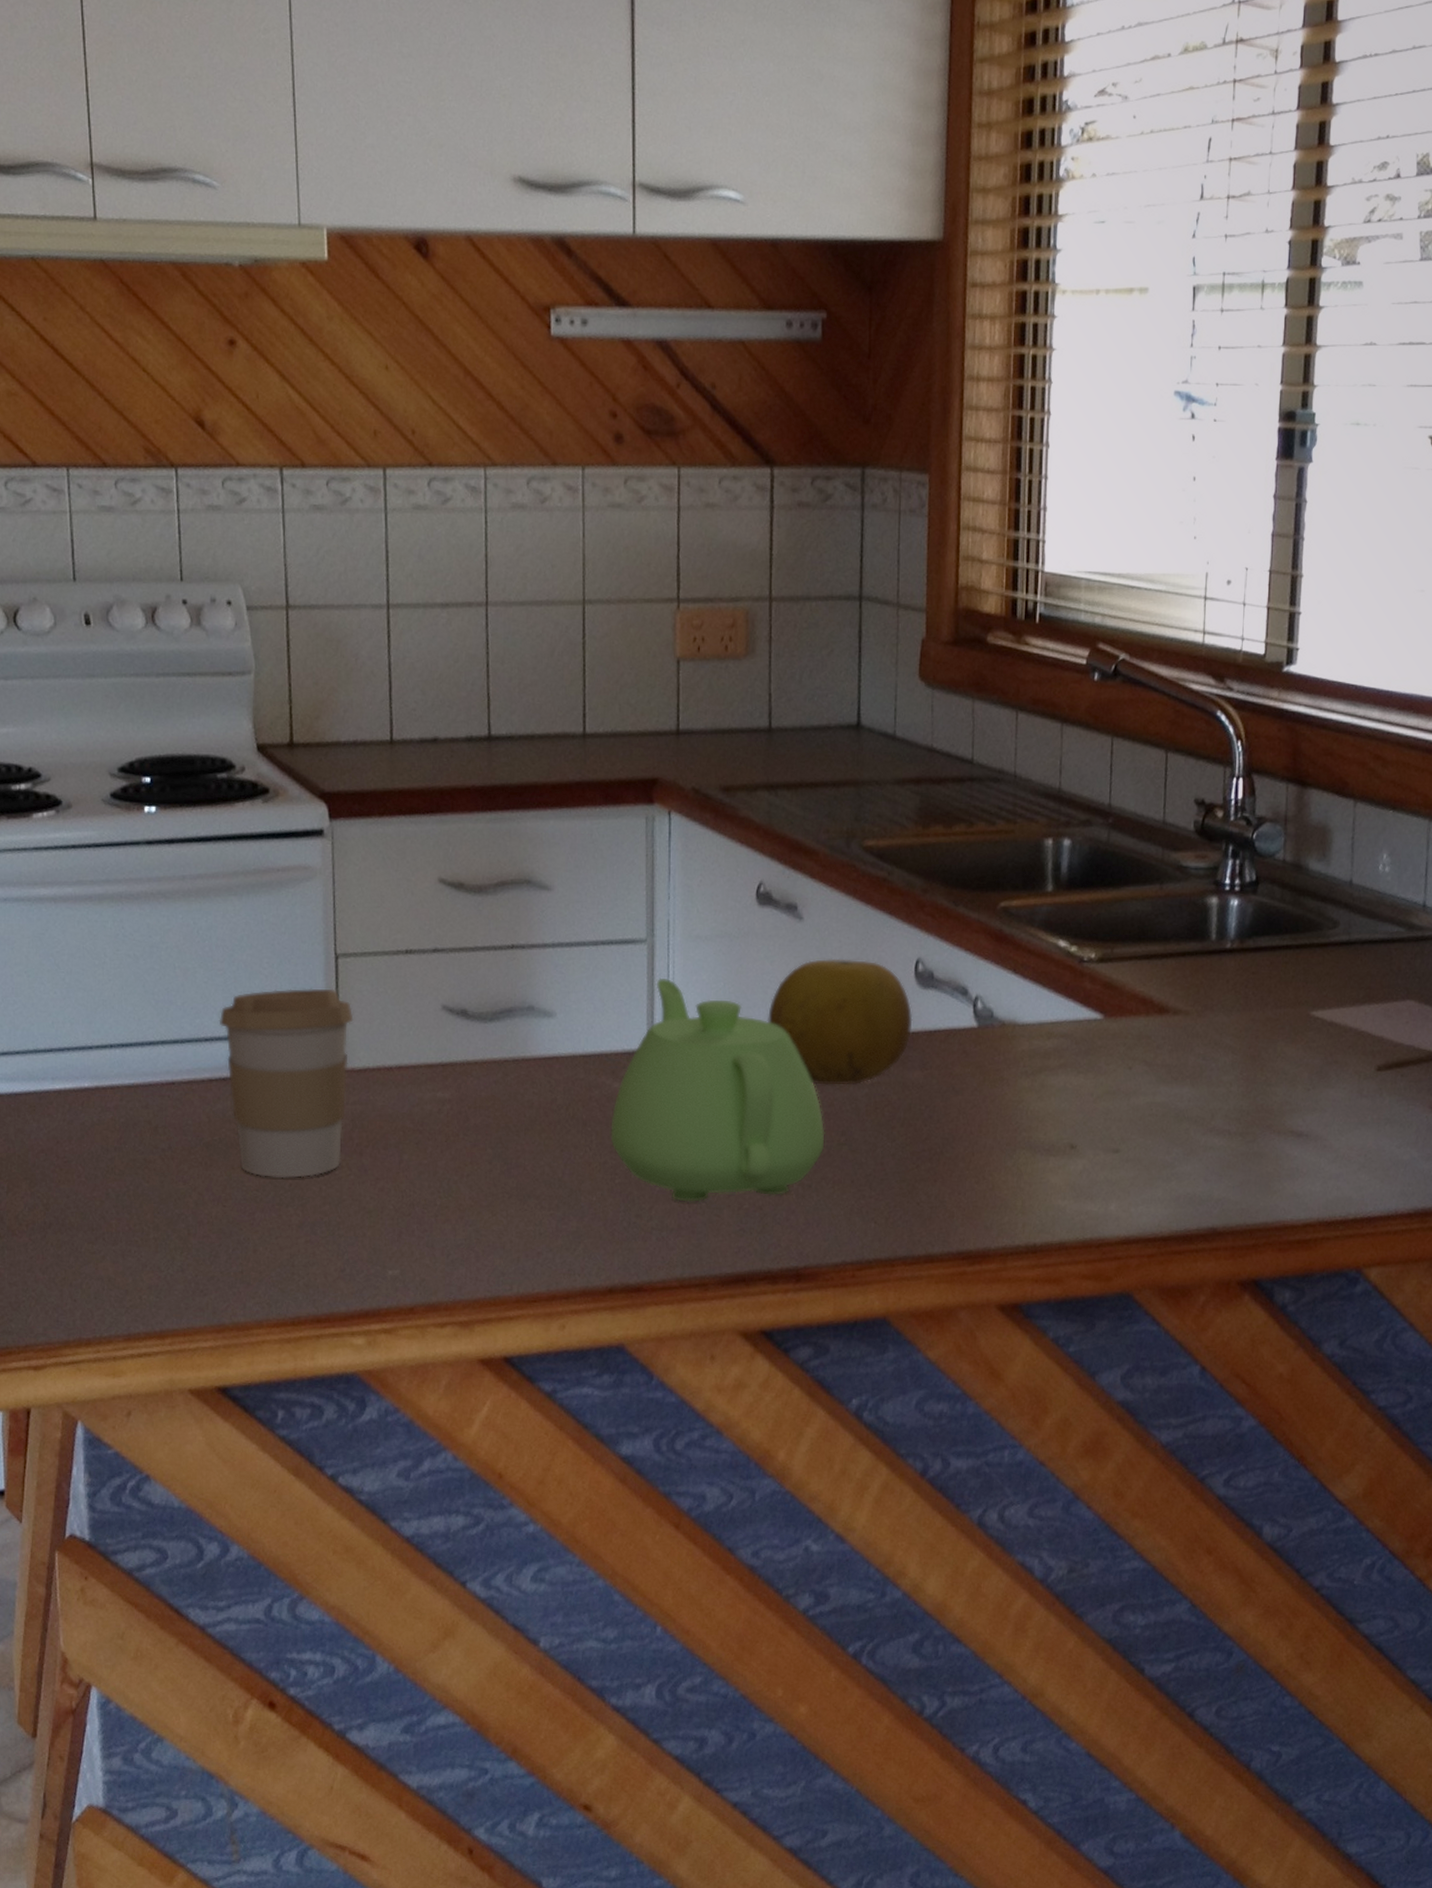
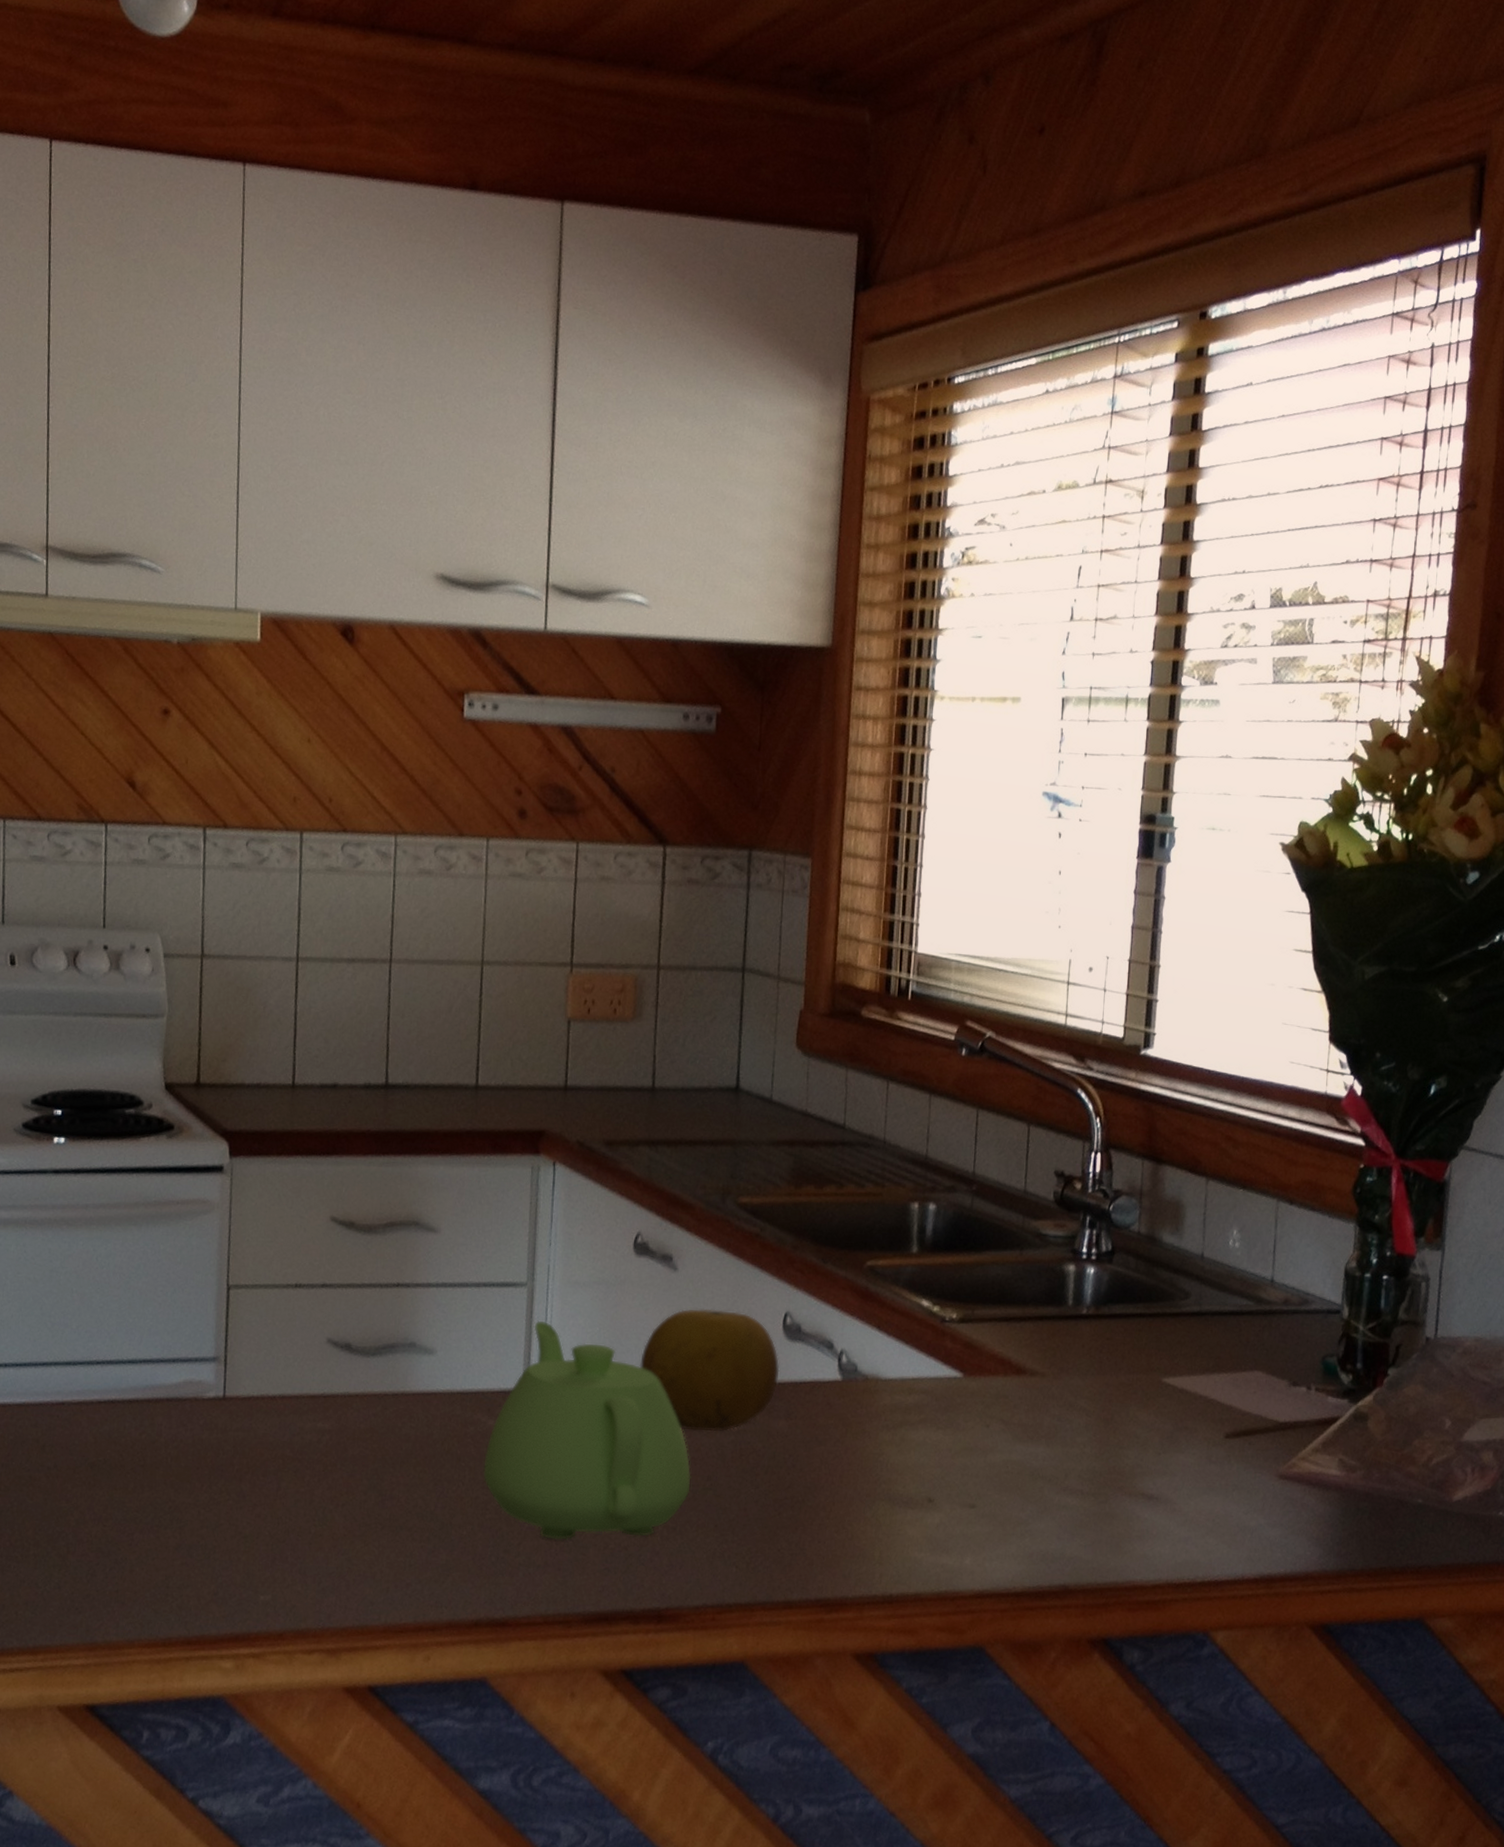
coffee cup: present [219,988,354,1178] -> none [111,1317,242,1501]

